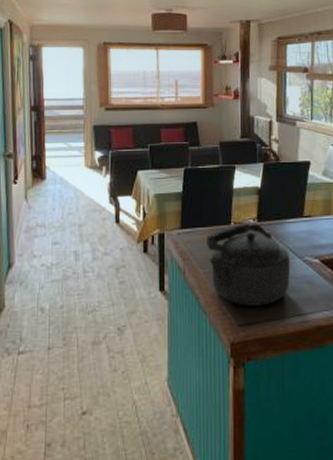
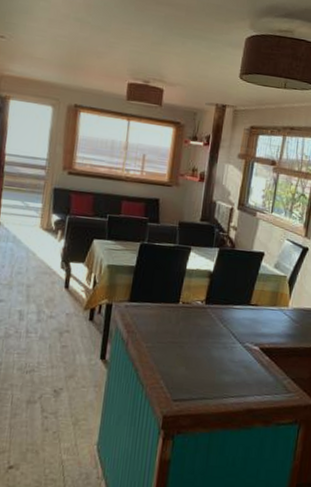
kettle: present [207,222,291,306] -> none [152,303,232,385]

